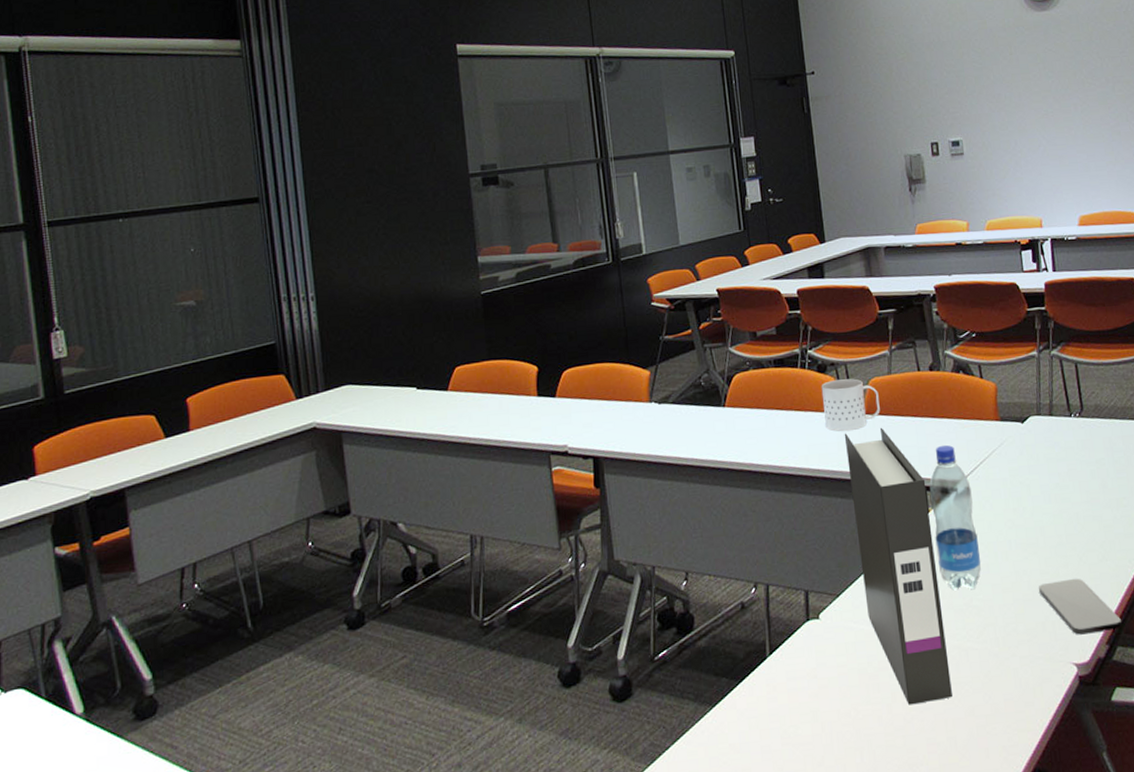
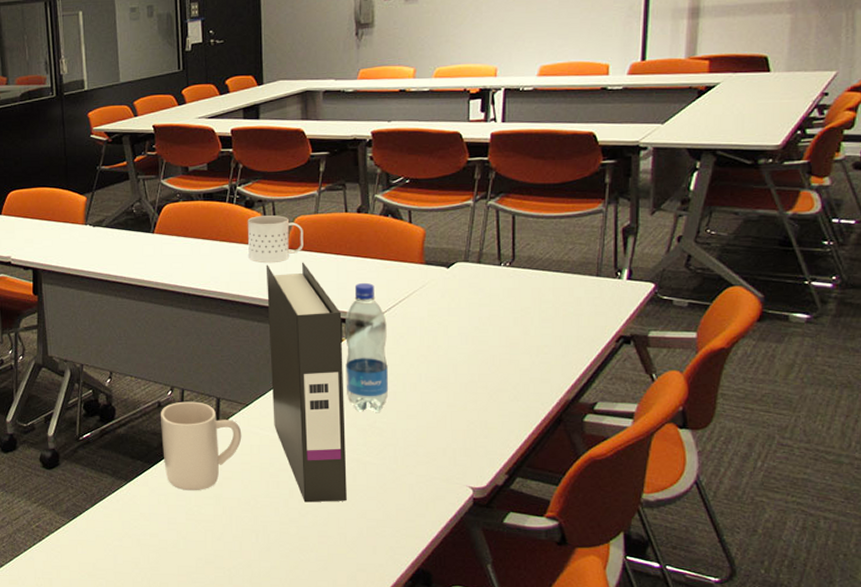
mug: none [744,597,836,709] -> present [160,401,242,491]
smartphone: present [1039,578,1122,635] -> none [444,413,524,463]

